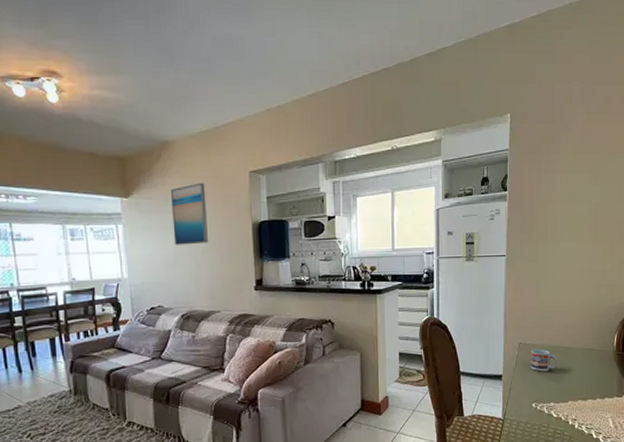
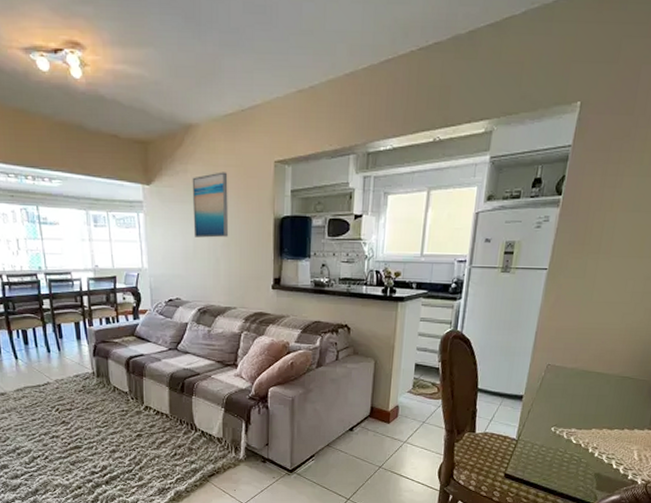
cup: present [530,349,558,372] -> none [556,372,588,396]

